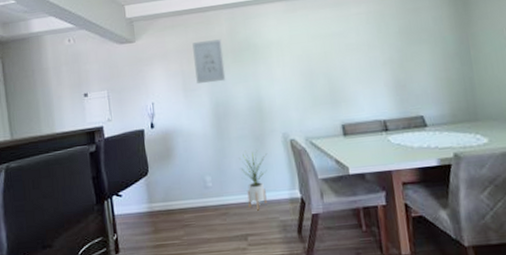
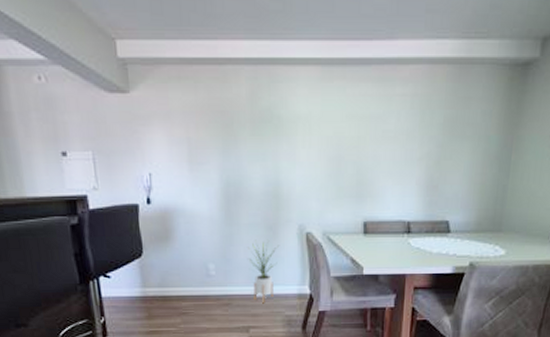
wall art: present [192,39,226,83] -> none [203,104,241,157]

